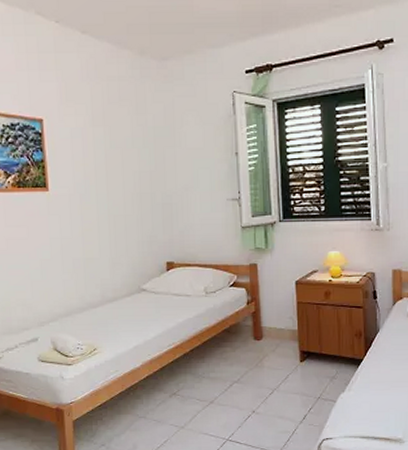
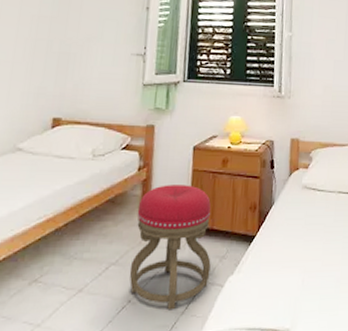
stool: none [250,315,322,420] -> present [129,185,211,311]

